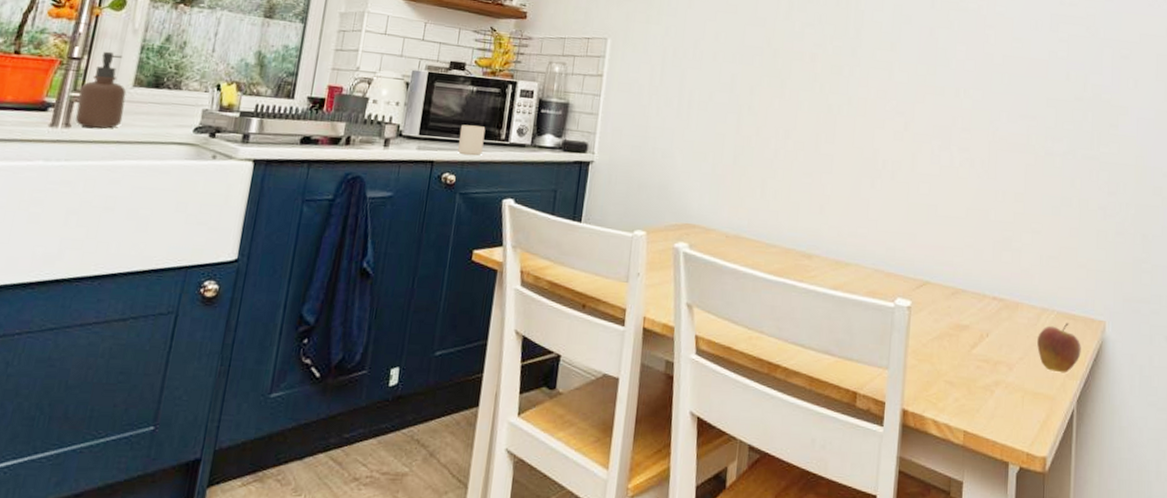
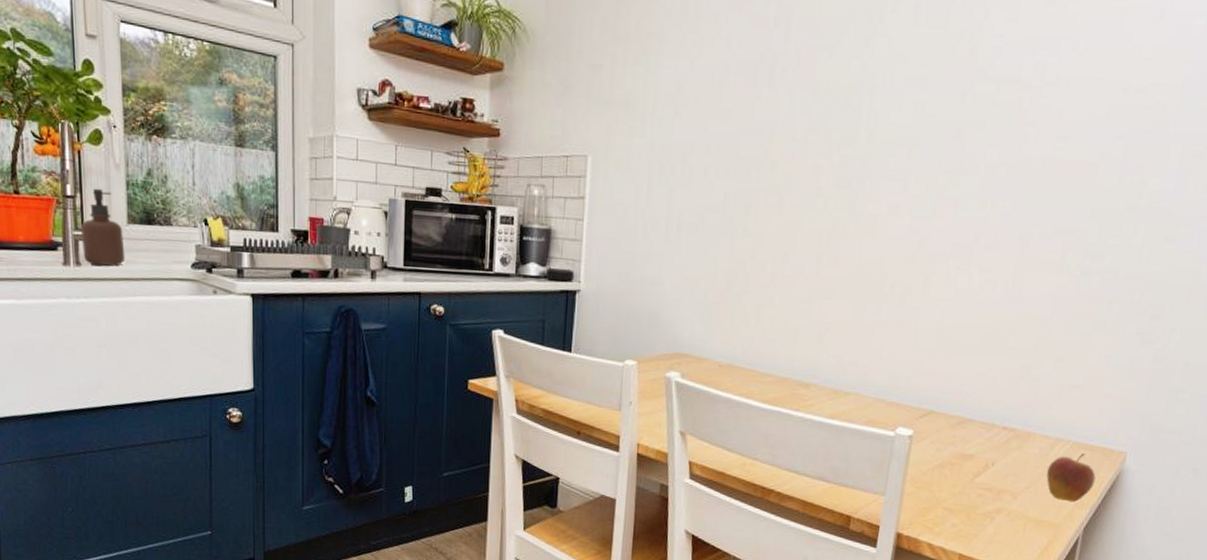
cup: present [458,124,486,156] -> none [443,254,469,287]

